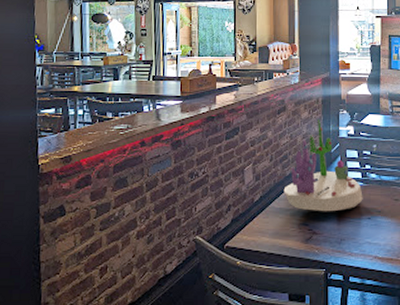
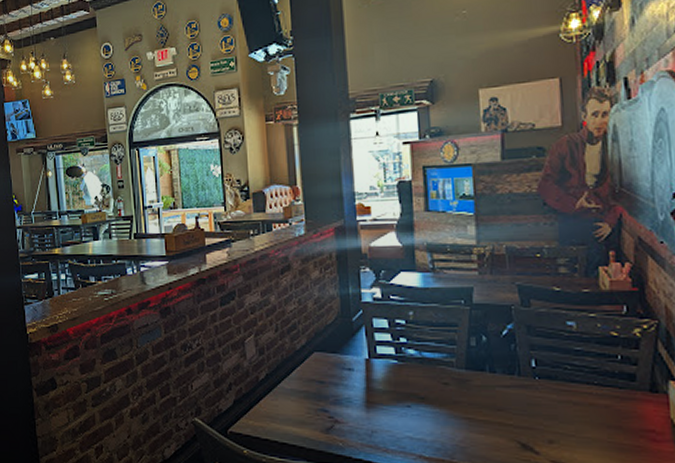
succulent planter: present [283,119,363,212] -> none [294,280,399,396]

